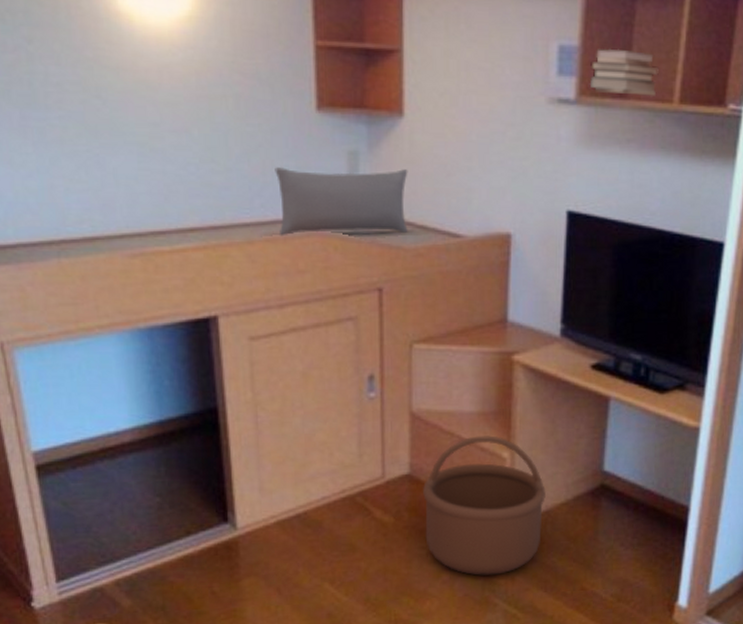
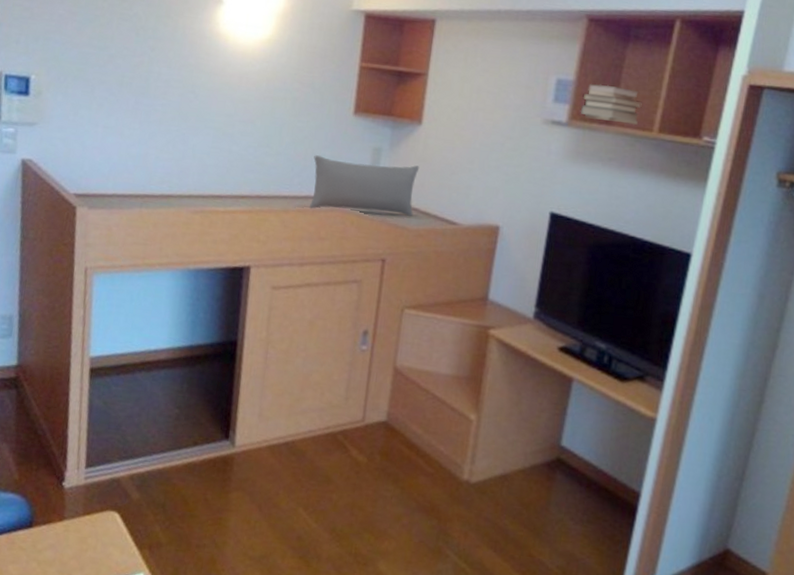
basket: present [423,435,547,576] -> none [392,396,506,528]

